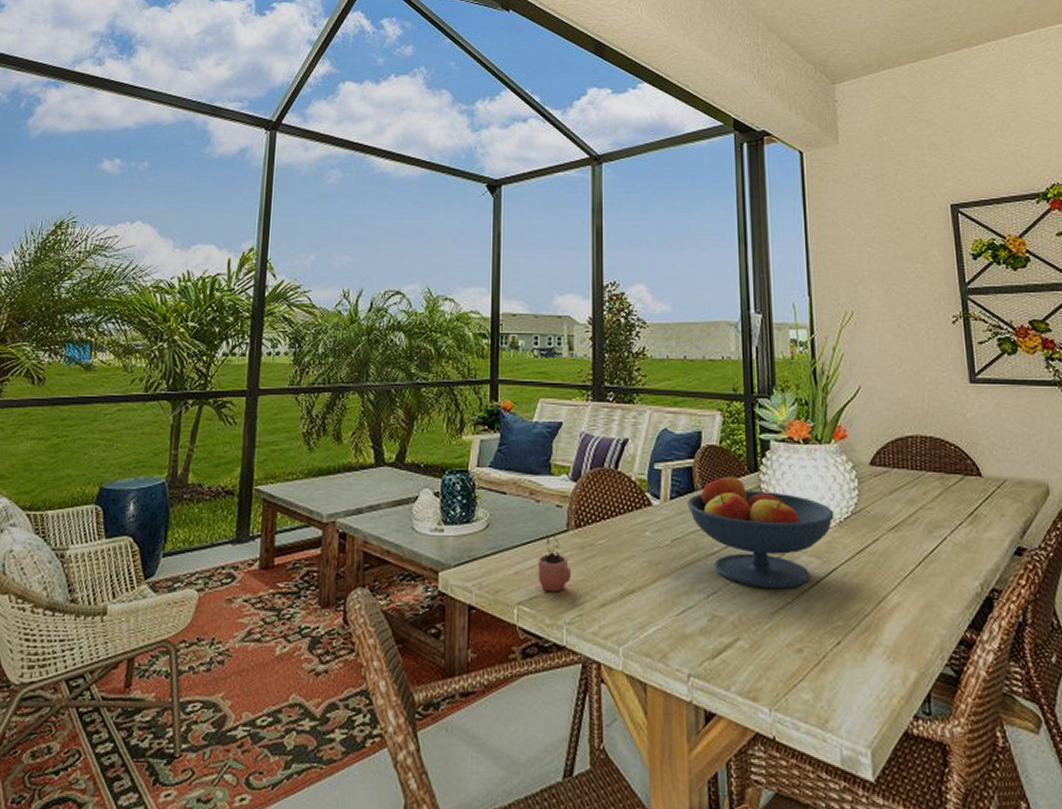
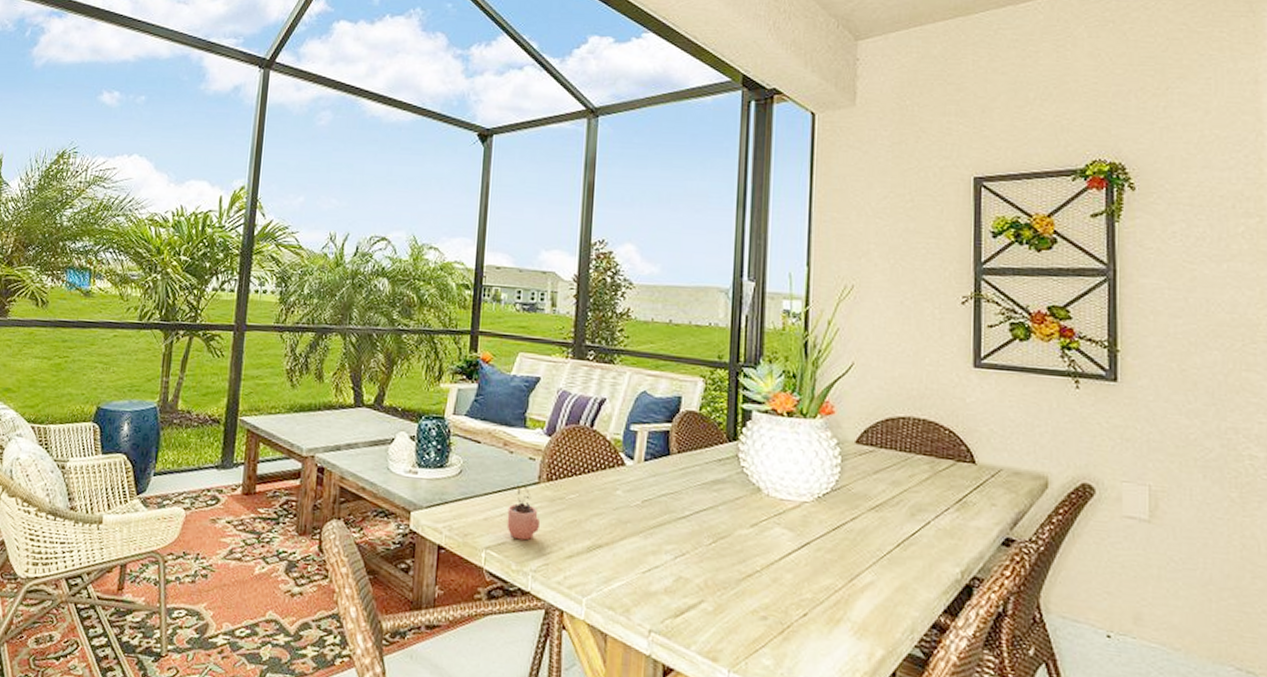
fruit bowl: present [687,475,834,589] -> none [661,440,813,558]

